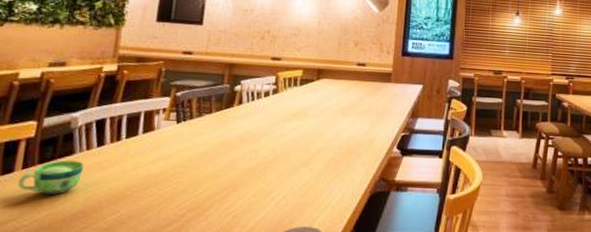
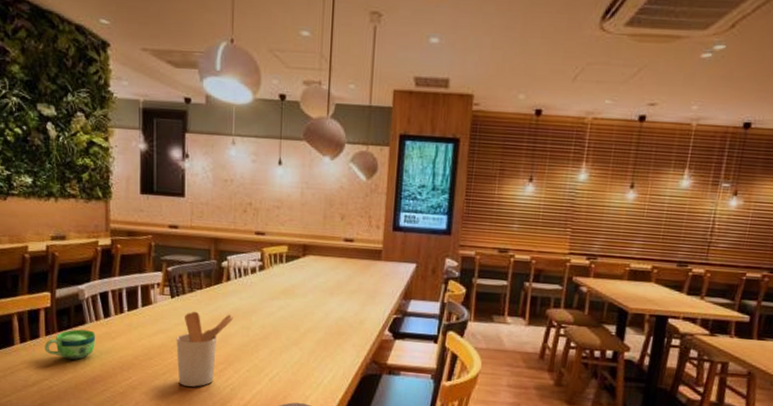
utensil holder: none [174,136,242,217] -> present [176,311,233,387]

